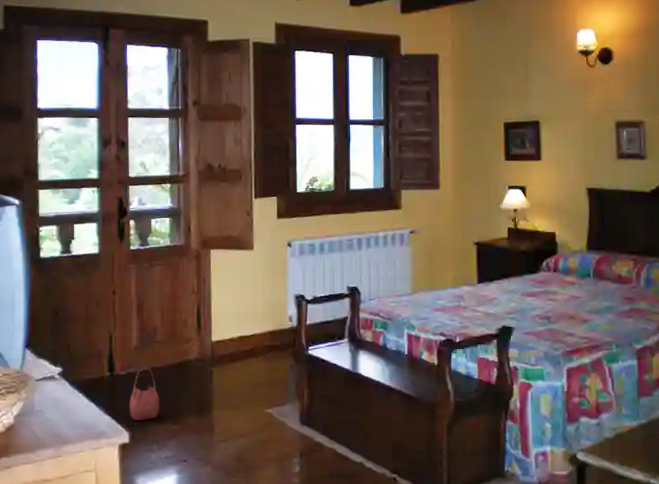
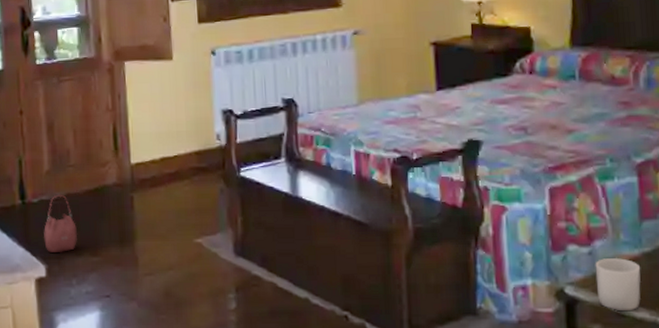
mug: none [601,429,638,474] -> present [595,258,641,312]

